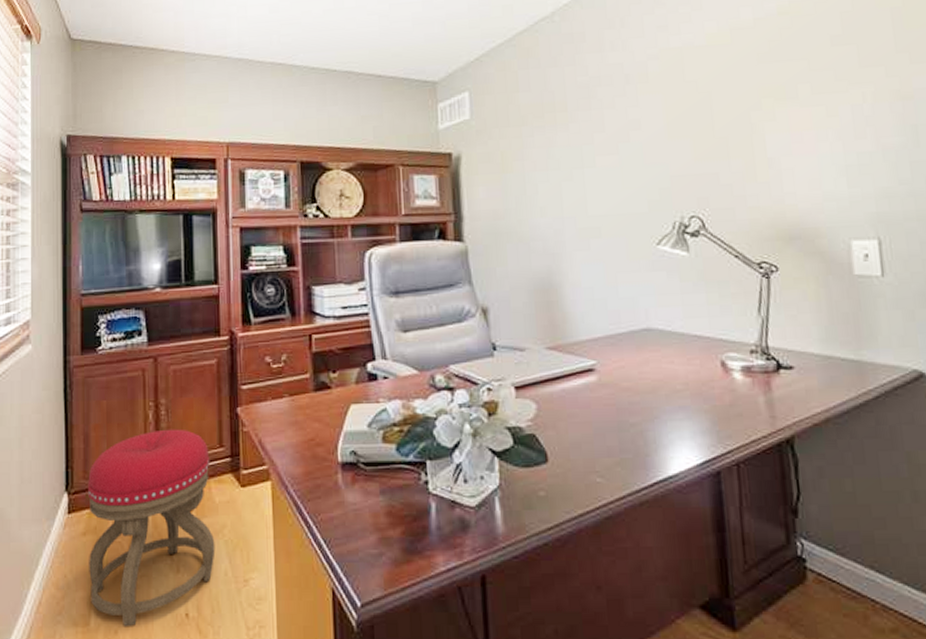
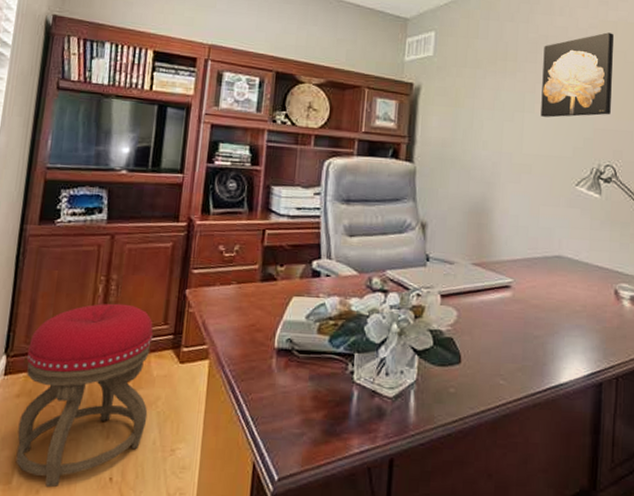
wall art: none [597,61,688,170] -> present [541,32,614,118]

